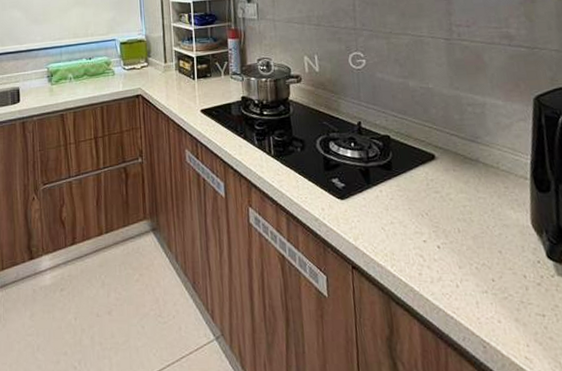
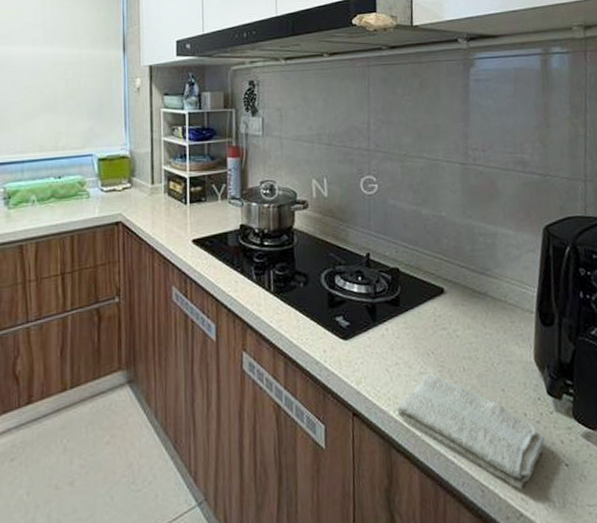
washcloth: none [394,233,547,348] -> present [397,374,545,490]

